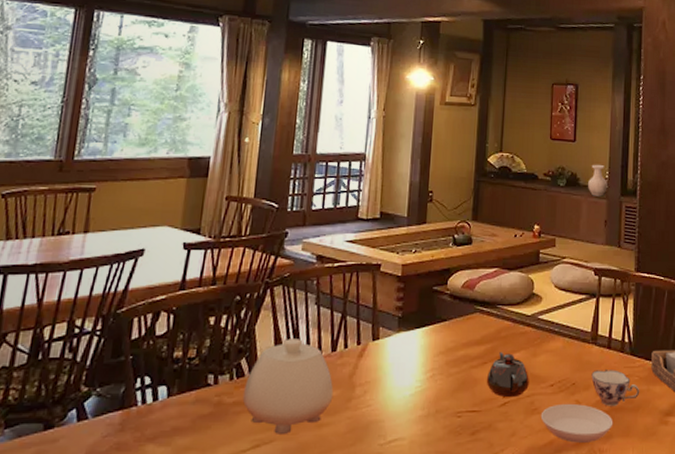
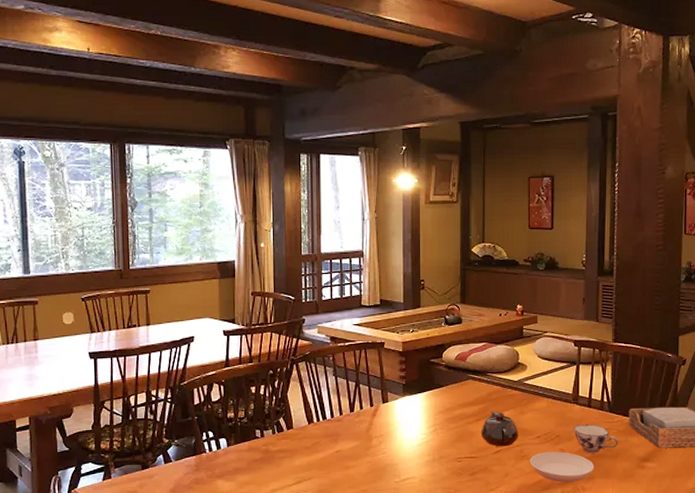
sugar bowl: present [242,339,334,434] -> none [284,402,355,474]
vase: present [588,164,607,197] -> none [566,248,585,277]

